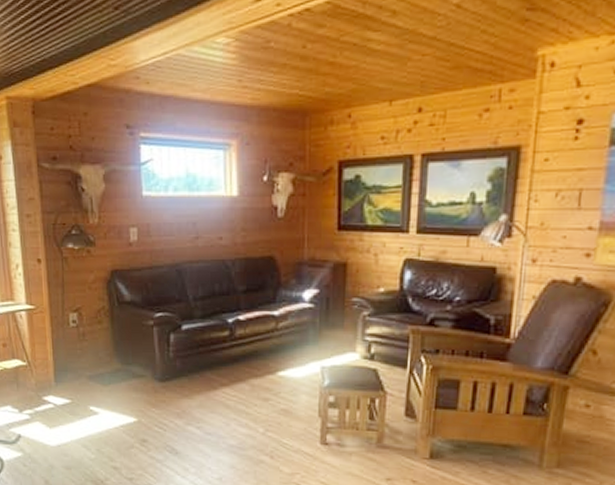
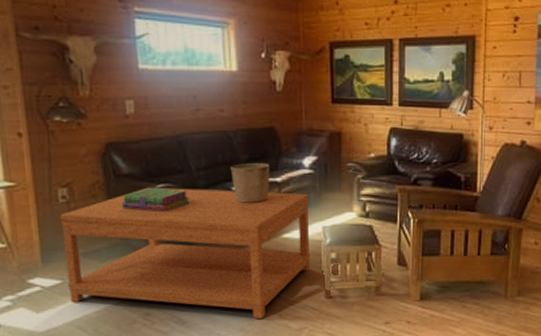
coffee table: none [70,315,308,459] -> present [60,187,311,319]
stack of books: none [124,316,186,340] -> present [122,188,190,211]
ceramic pot: none [227,294,267,337] -> present [230,163,270,203]

